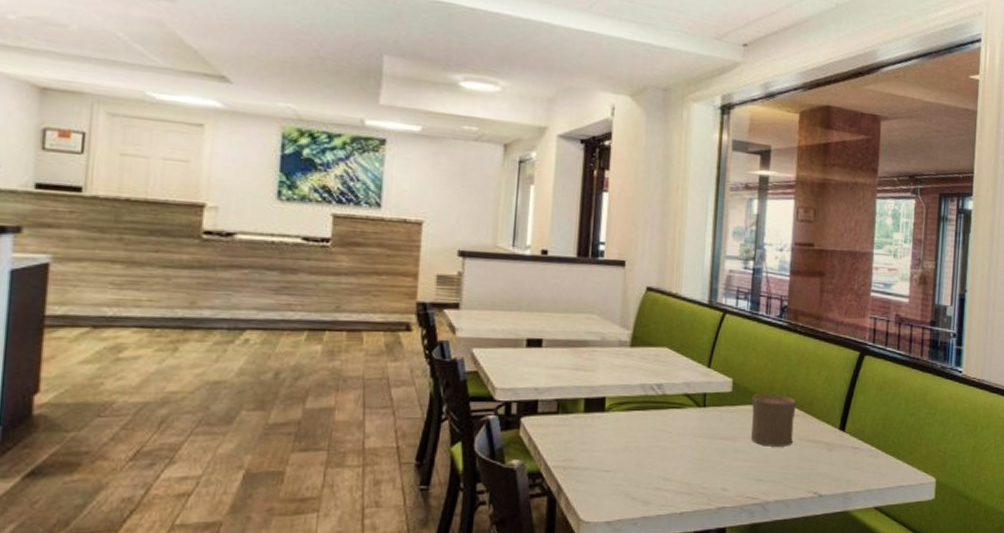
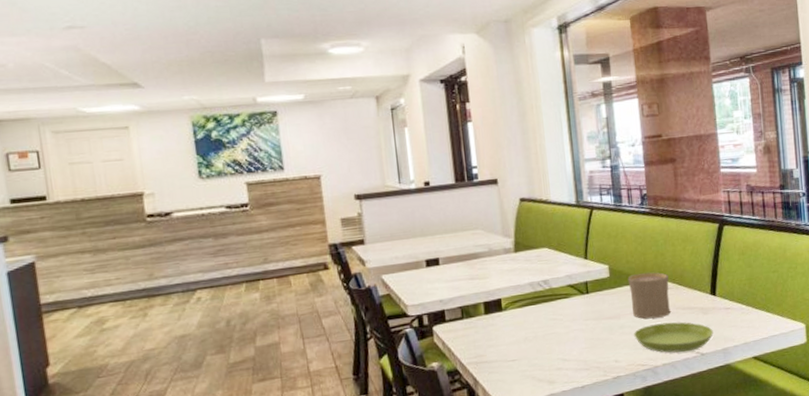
saucer: none [748,453,836,491] -> present [634,322,713,353]

